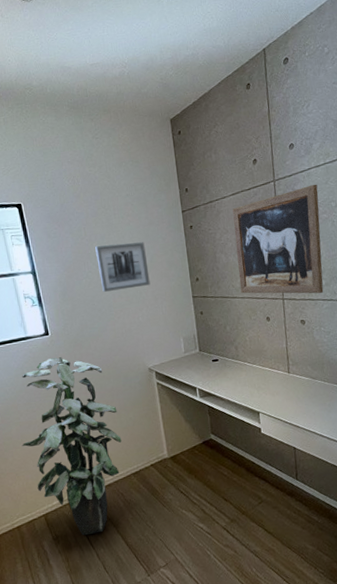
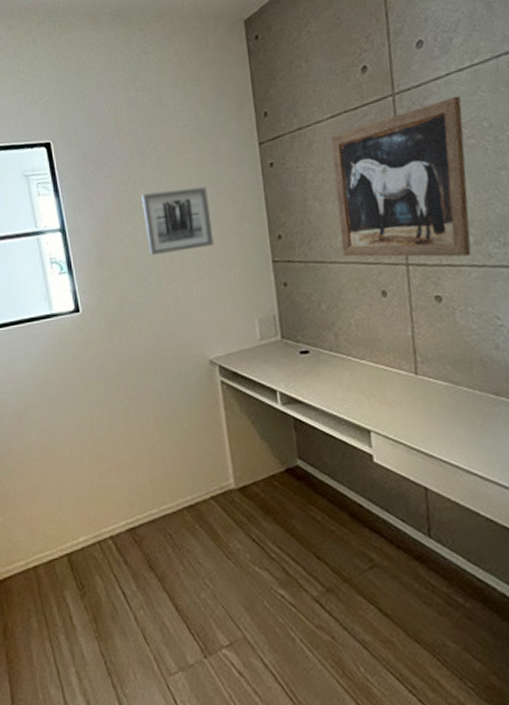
indoor plant: present [21,357,122,536] -> none [41,342,171,589]

